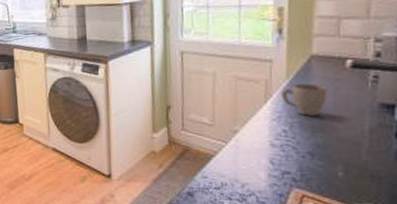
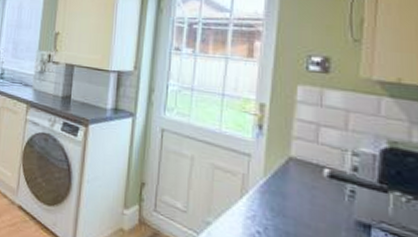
mug: present [281,83,328,116] -> none [258,183,304,222]

